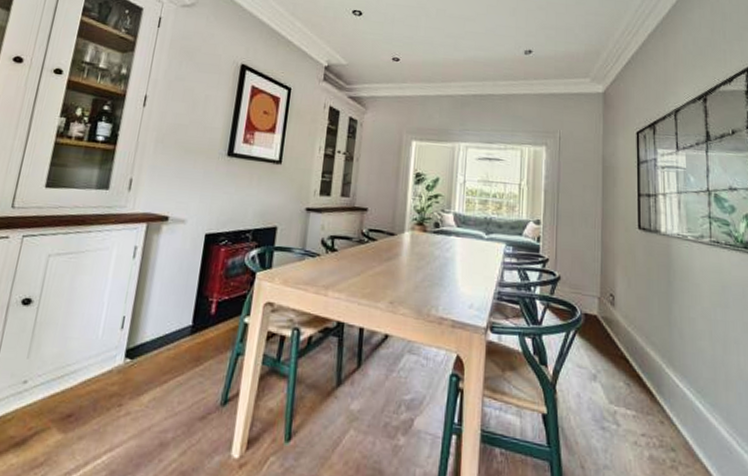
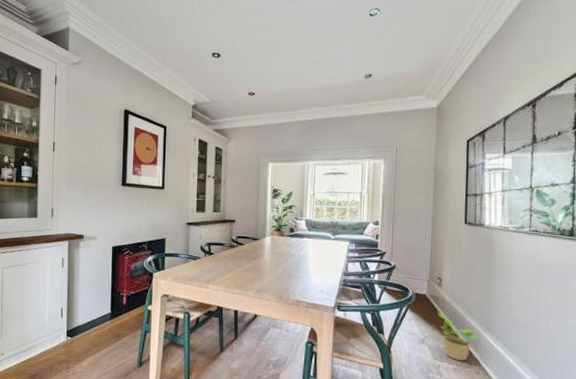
potted plant: none [612,338,662,406] -> present [438,311,479,361]

